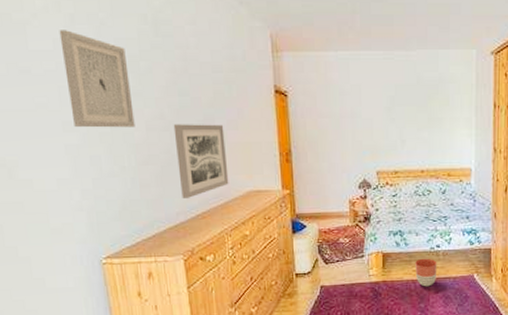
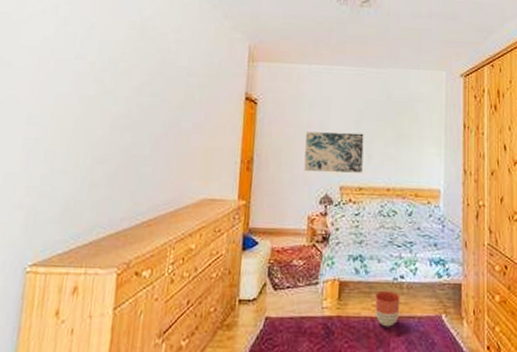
wall art: present [59,30,135,128] -> none [39,30,108,125]
wall art: present [173,124,229,198] -> none [130,124,189,203]
wall art: none [340,119,397,160] -> present [304,132,364,173]

